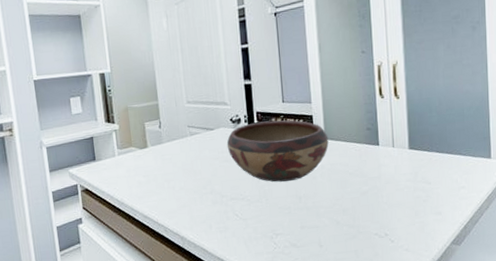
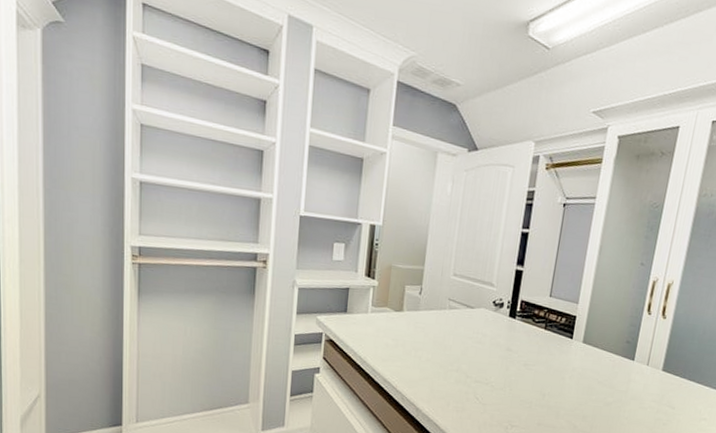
decorative bowl: present [226,120,329,182] -> none [483,310,587,377]

